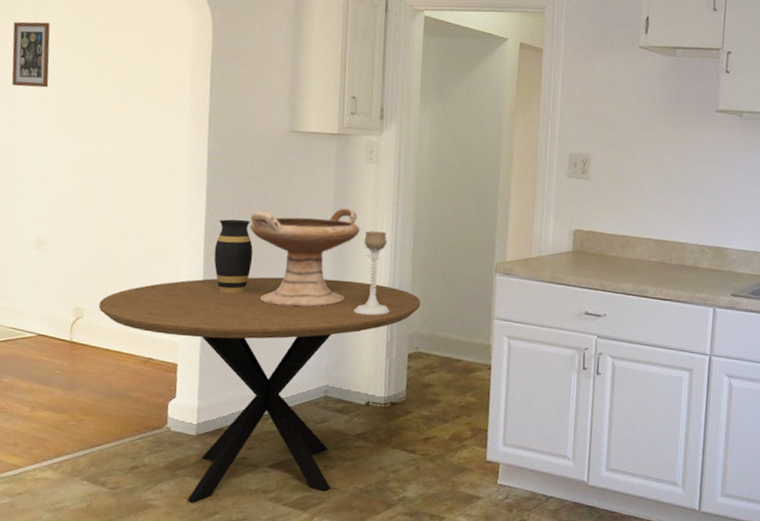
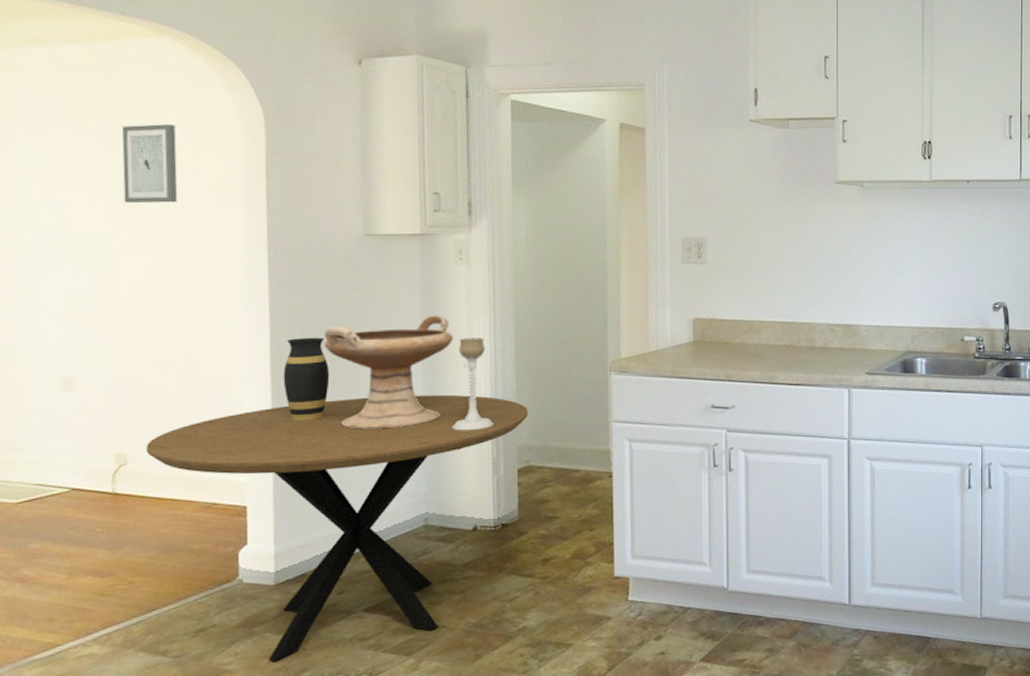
picture frame: present [11,21,50,88] -> none [19,130,68,206]
wall art: none [93,21,139,92] -> present [121,123,178,204]

